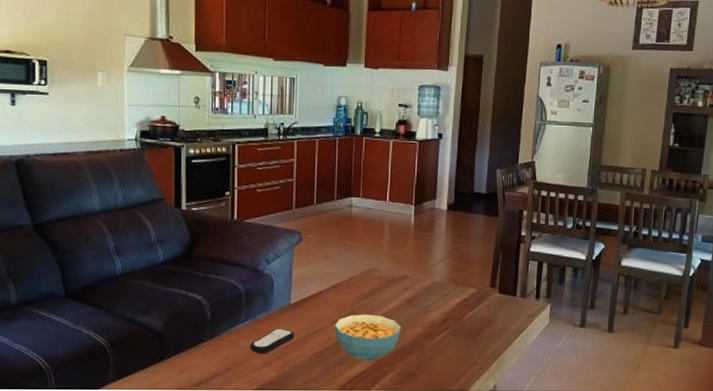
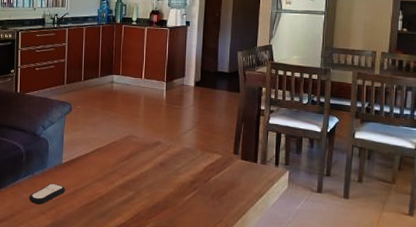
cereal bowl: present [334,314,401,361] -> none [98,174,155,215]

